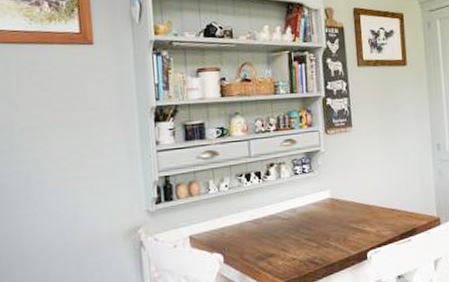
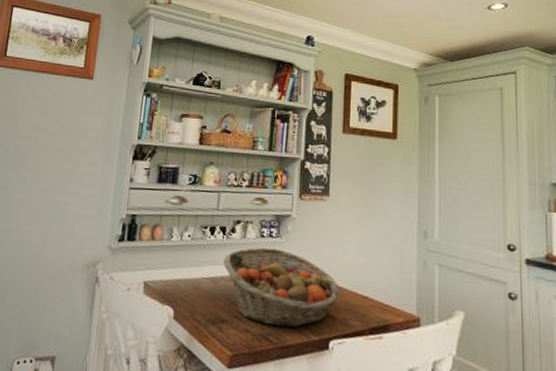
fruit basket: none [263,182,372,251] -> present [223,247,340,328]

